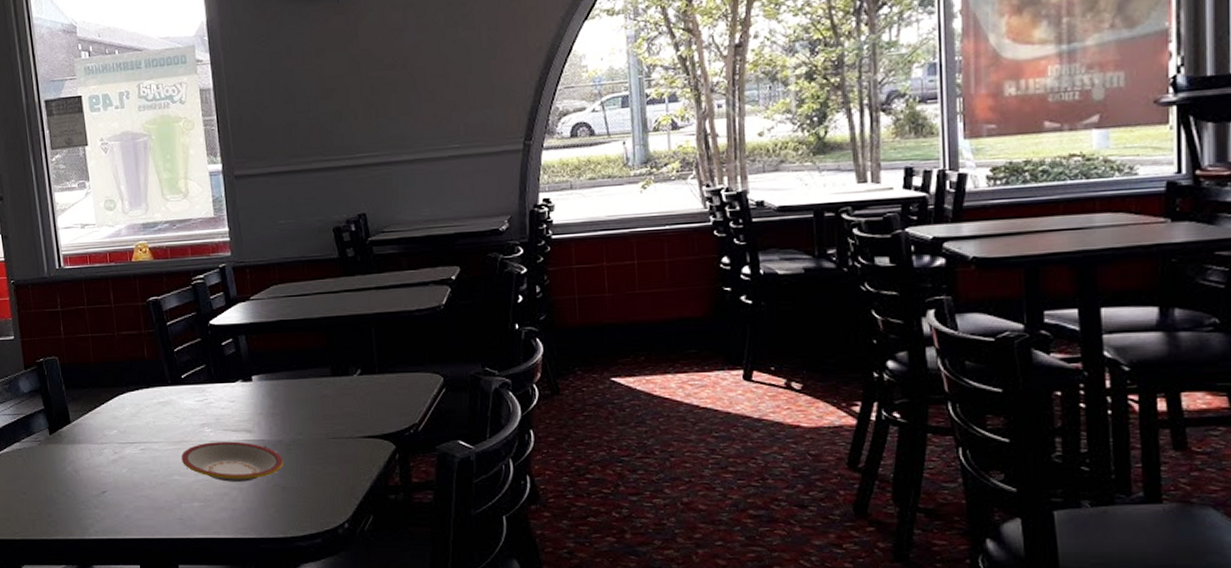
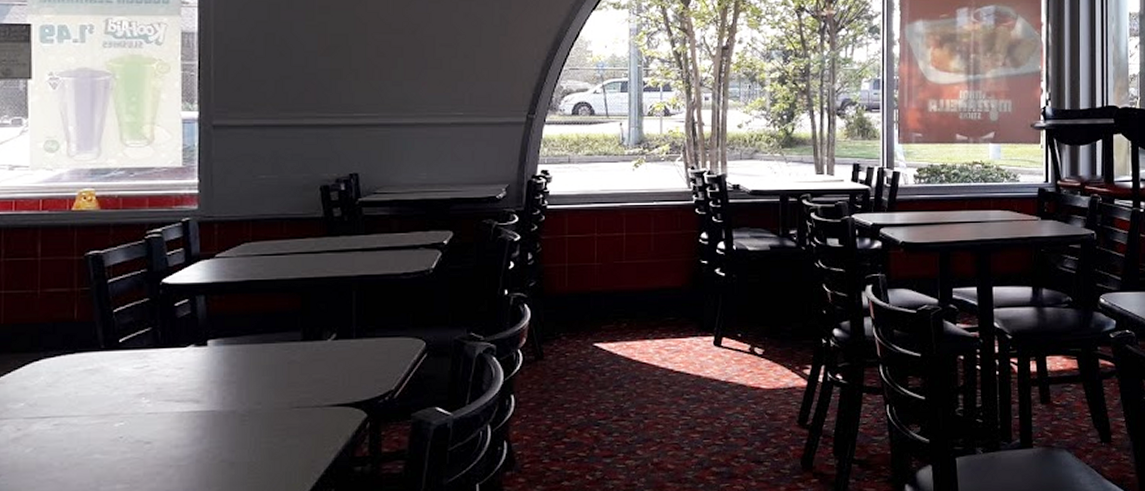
plate: present [181,441,284,482] -> none [106,413,235,459]

